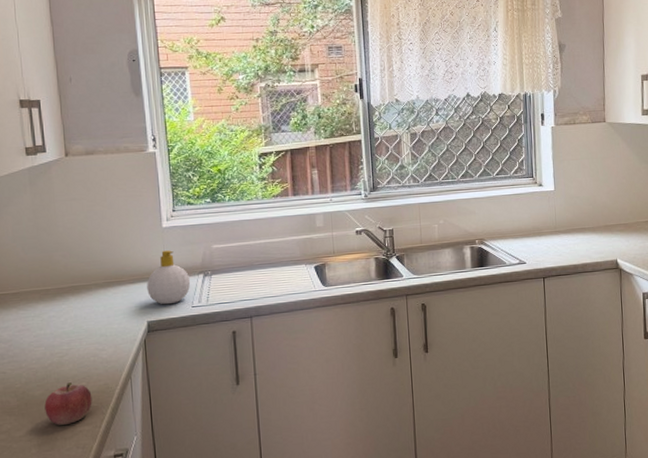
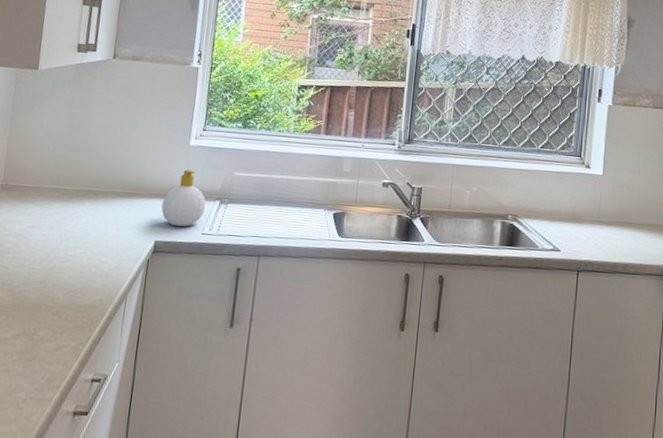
fruit: present [44,382,92,425] -> none [35,291,85,336]

